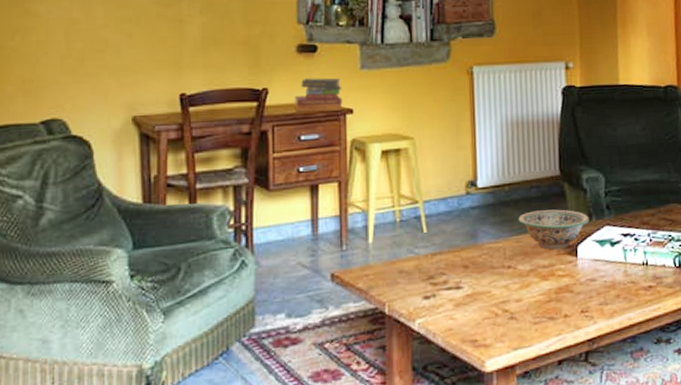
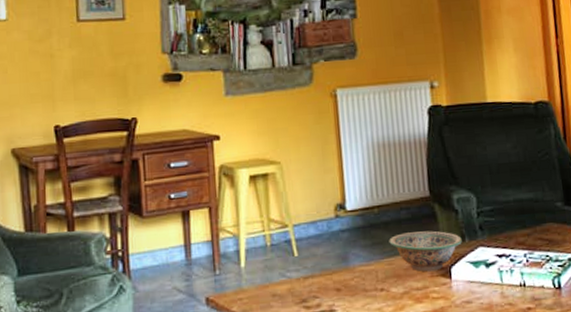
books: present [294,78,343,113] -> none [162,105,209,141]

